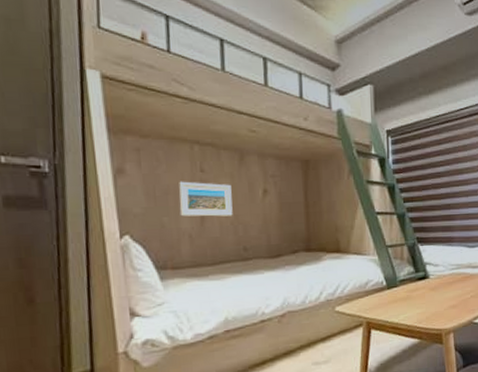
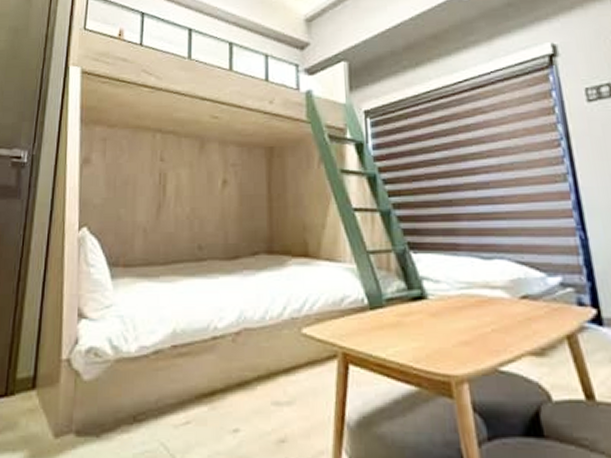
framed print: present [178,181,233,217] -> none [136,171,190,210]

